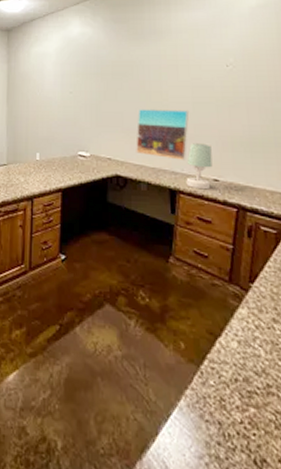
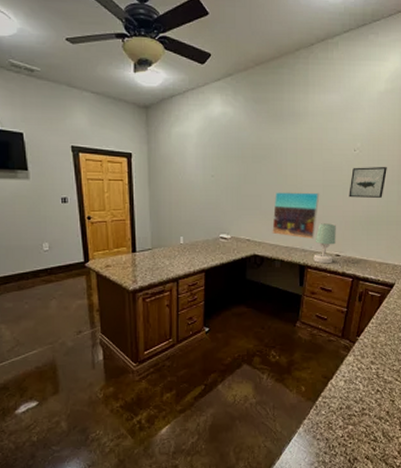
wall art: none [224,83,269,116] -> present [349,167,387,198]

